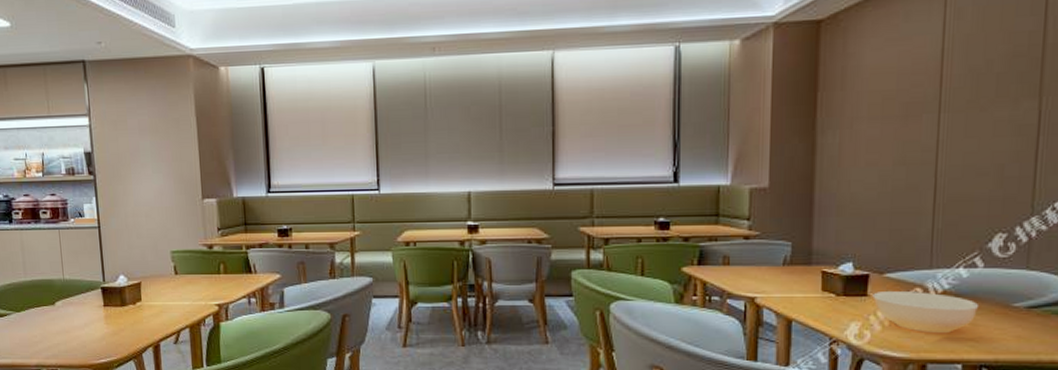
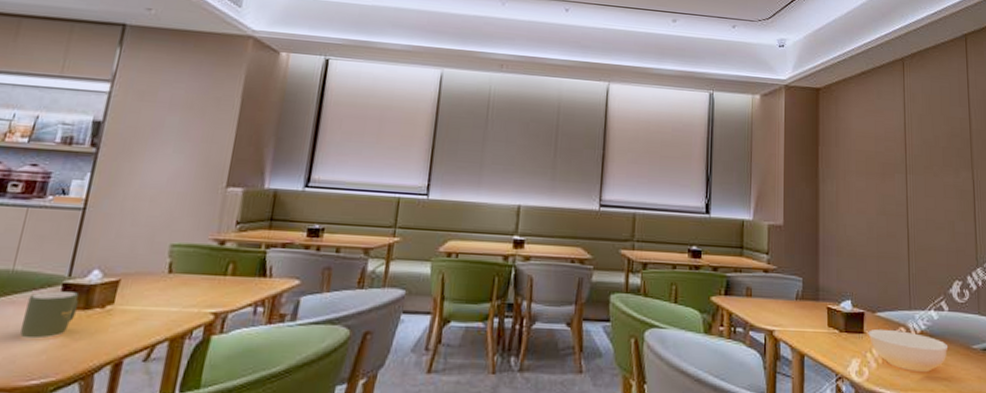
mug: none [81,293,117,331] -> present [19,291,80,341]

